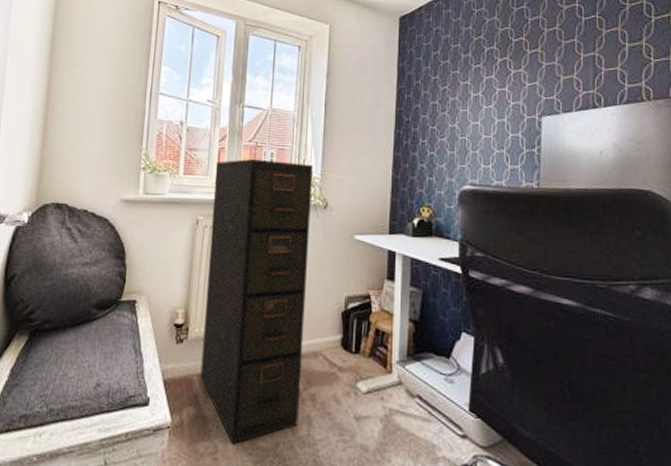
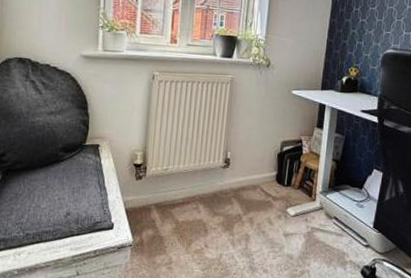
filing cabinet: present [200,159,314,444] -> none [157,21,259,257]

